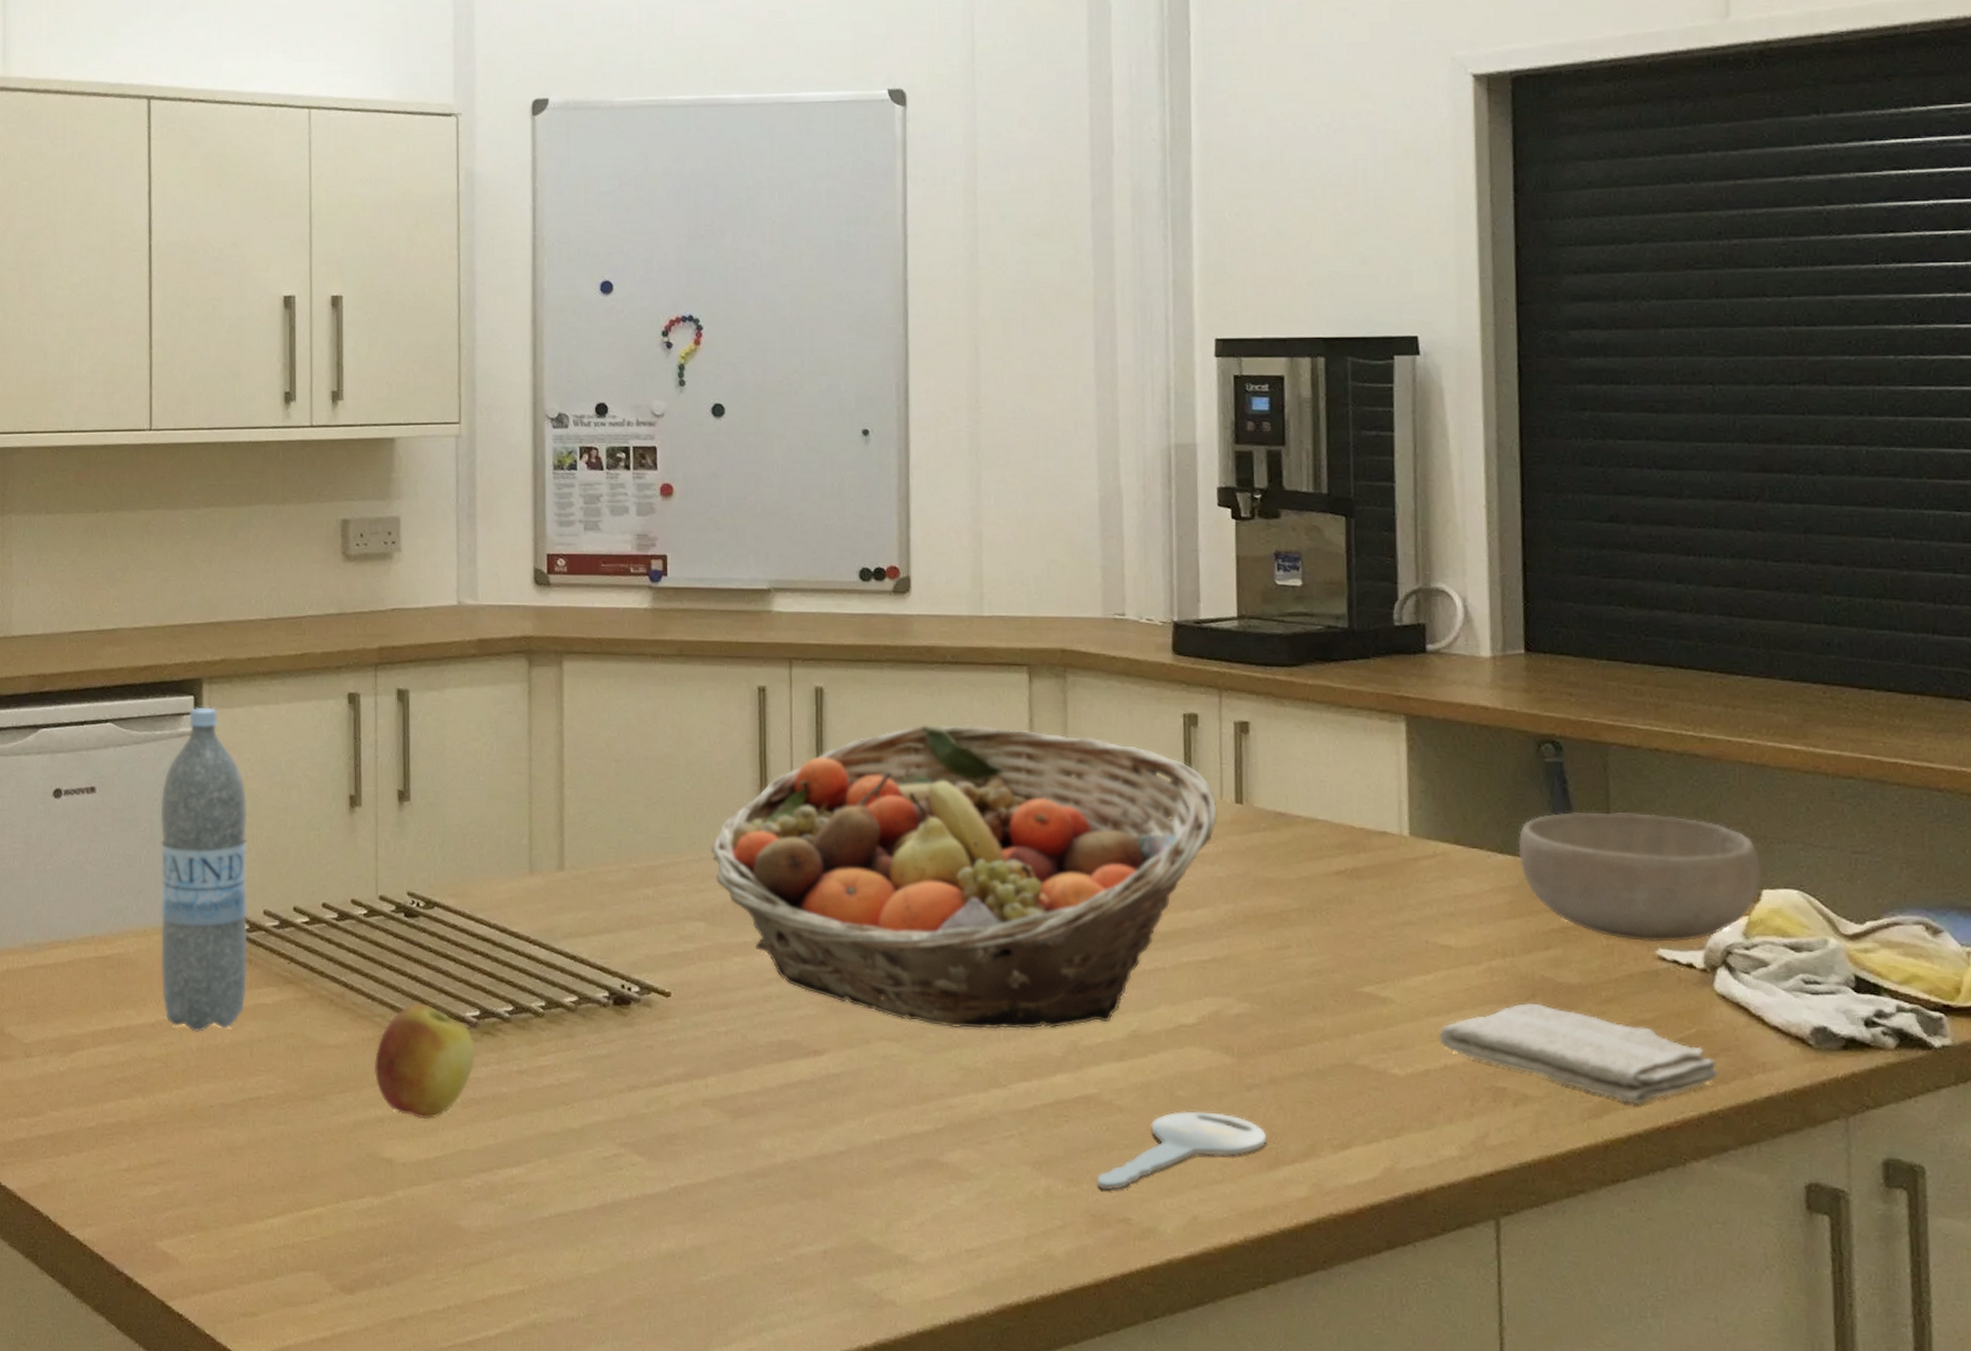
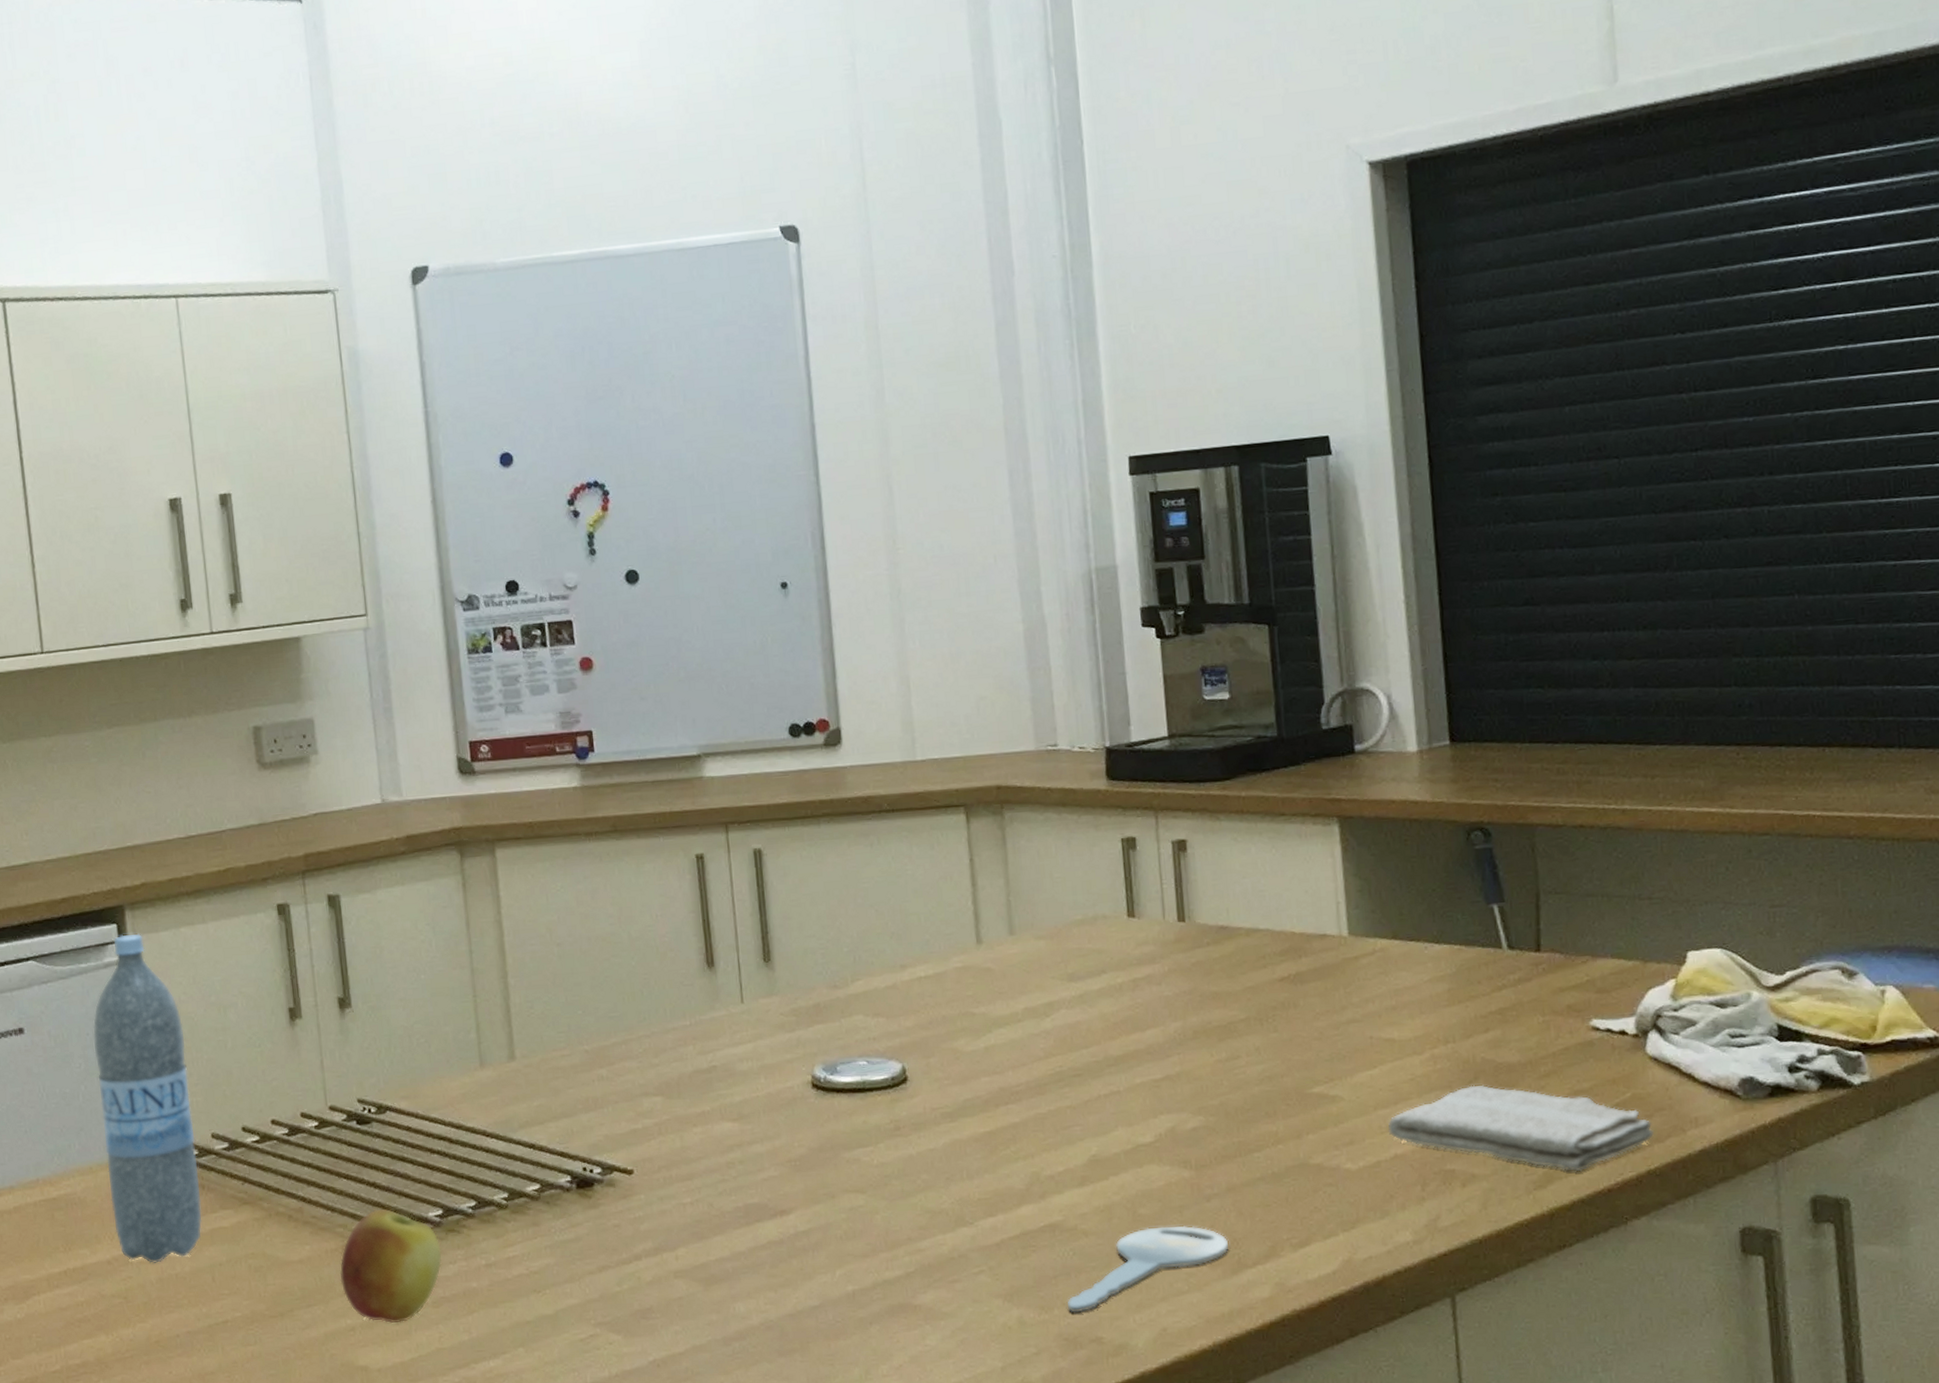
fruit basket: present [710,724,1218,1029] -> none [660,870,1162,1173]
bowl: present [1518,811,1761,942] -> none [1453,889,1686,1015]

